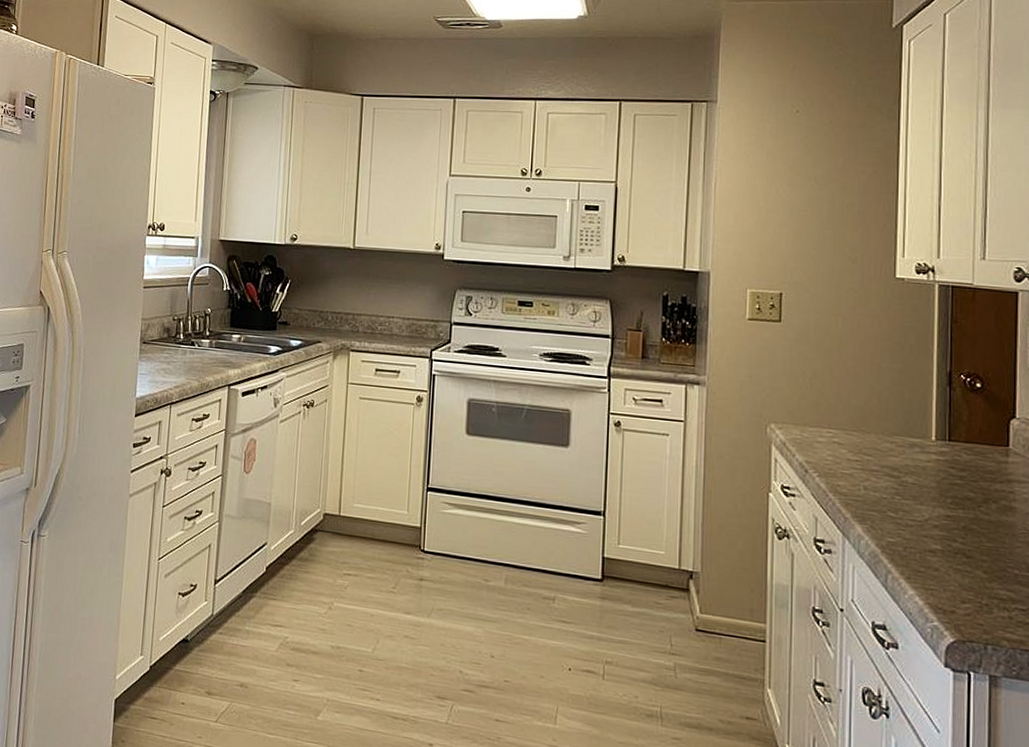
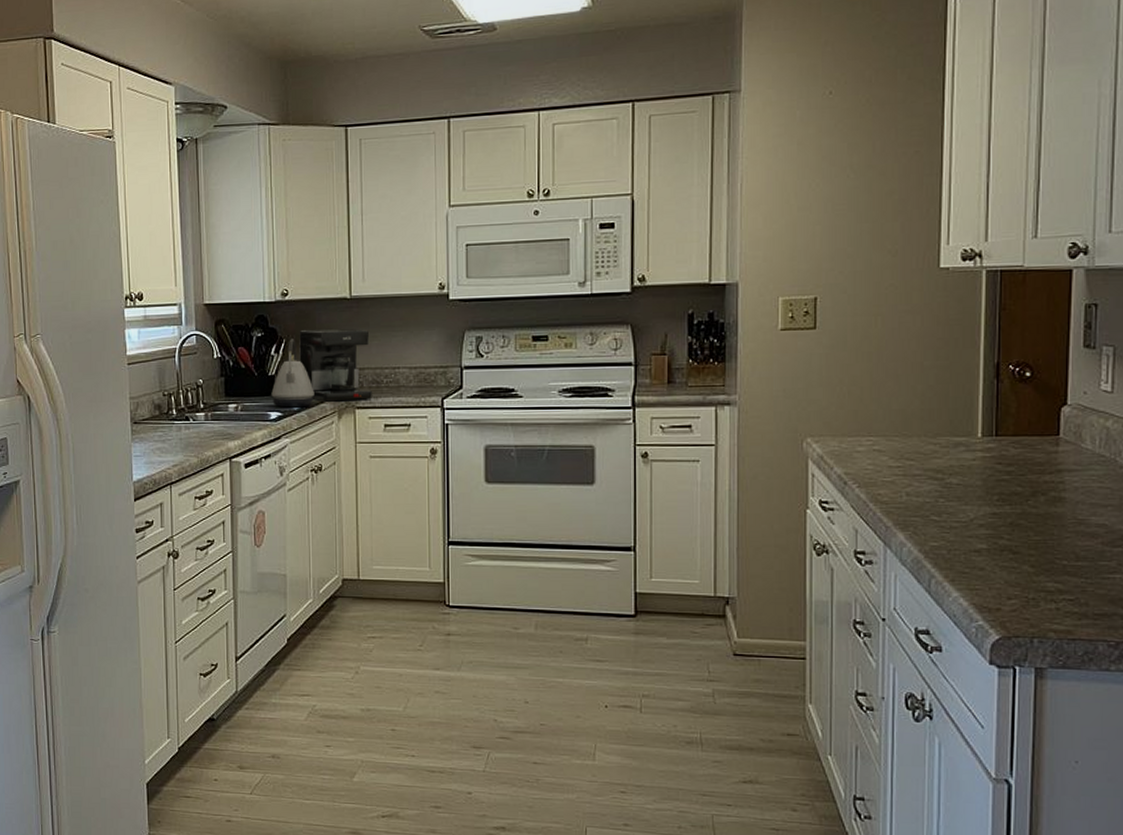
kettle: none [273,280,313,345] -> present [271,339,315,408]
coffee maker: none [302,272,368,344] -> present [299,328,372,402]

